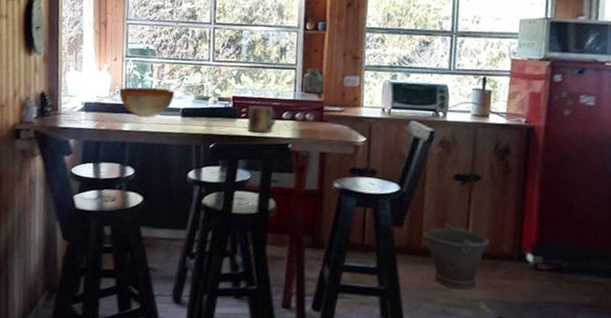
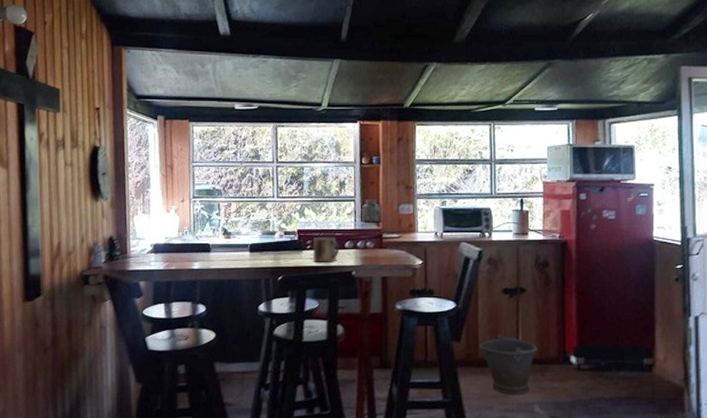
bowl: present [119,87,175,117] -> none [188,225,243,255]

